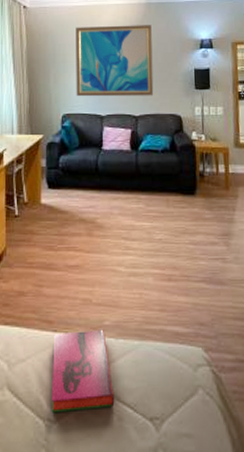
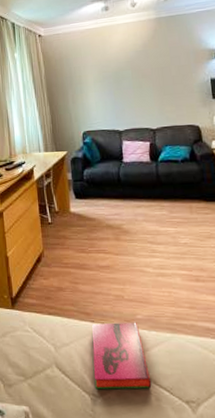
wall art: present [76,25,154,97] -> none [88,39,170,115]

